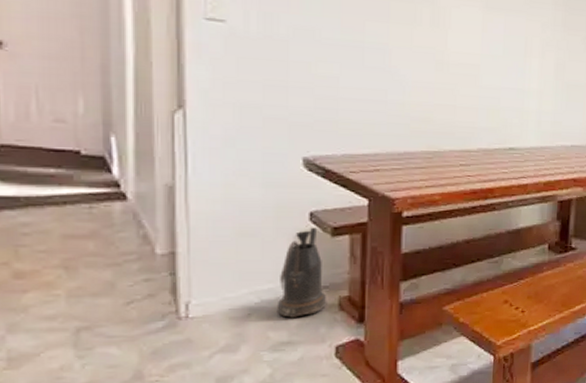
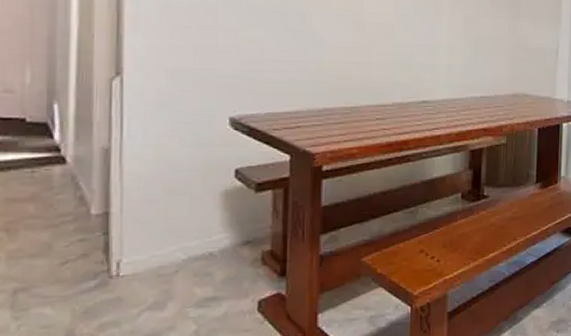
watering can: present [276,227,327,318] -> none [202,184,251,273]

